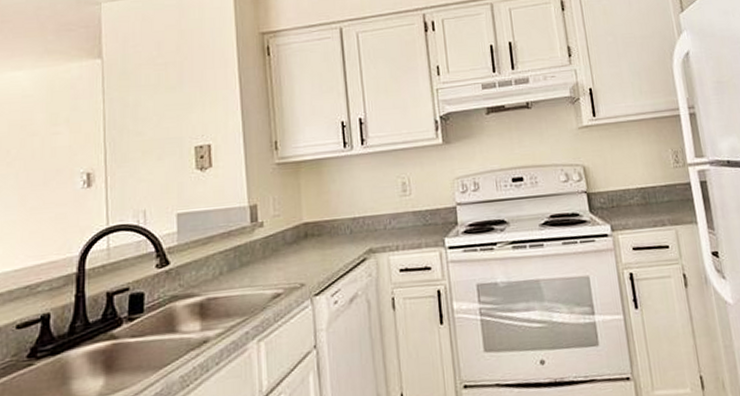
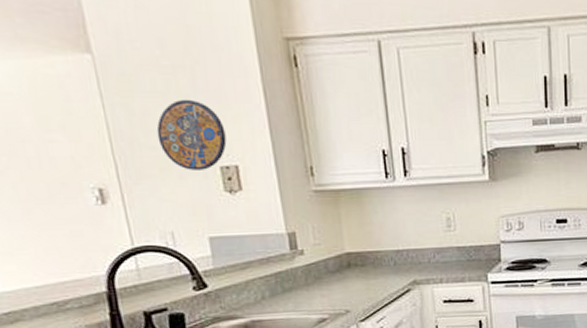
manhole cover: none [144,89,203,152] -> present [156,99,227,170]

